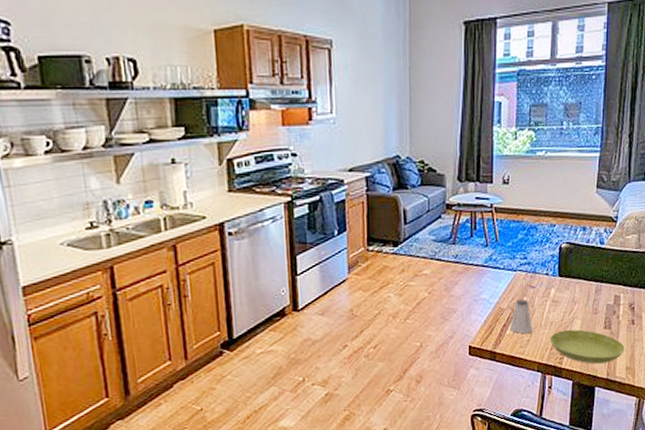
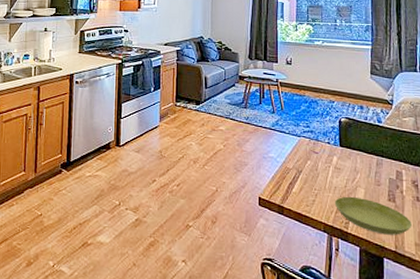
saltshaker: present [510,299,533,334] -> none [296,162,318,195]

